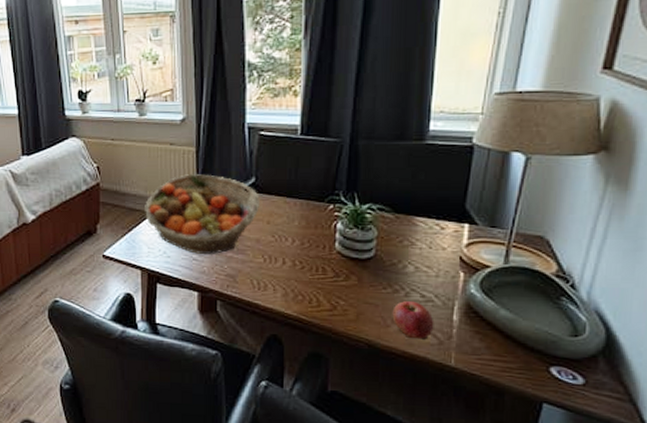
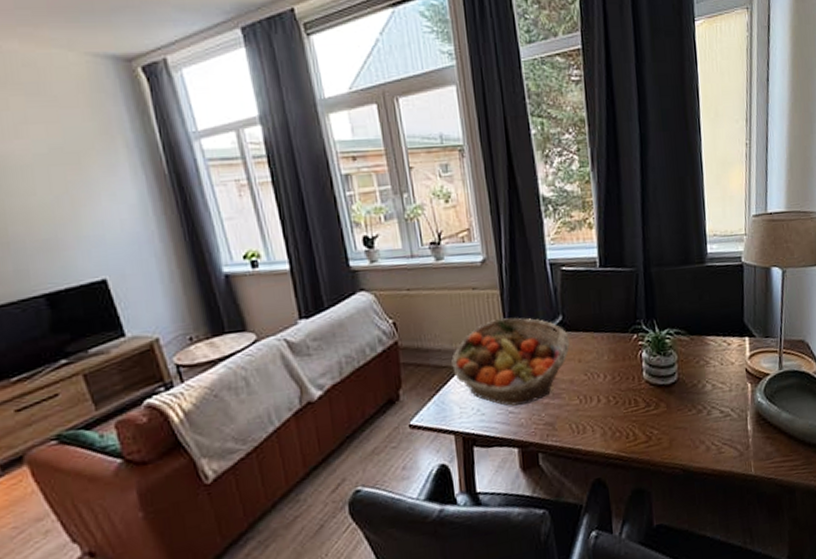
apple: present [392,301,434,340] -> none [699,418,734,455]

